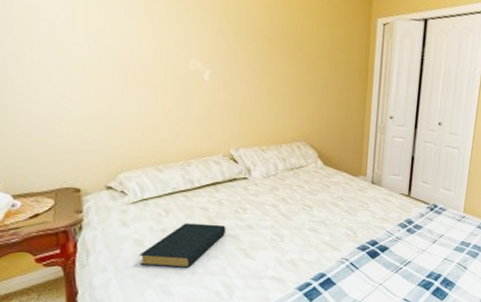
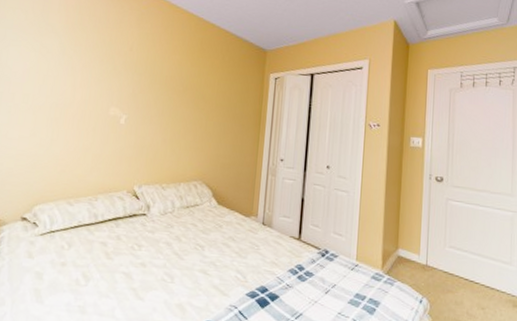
hardback book: present [139,223,226,268] -> none [35,257,121,306]

